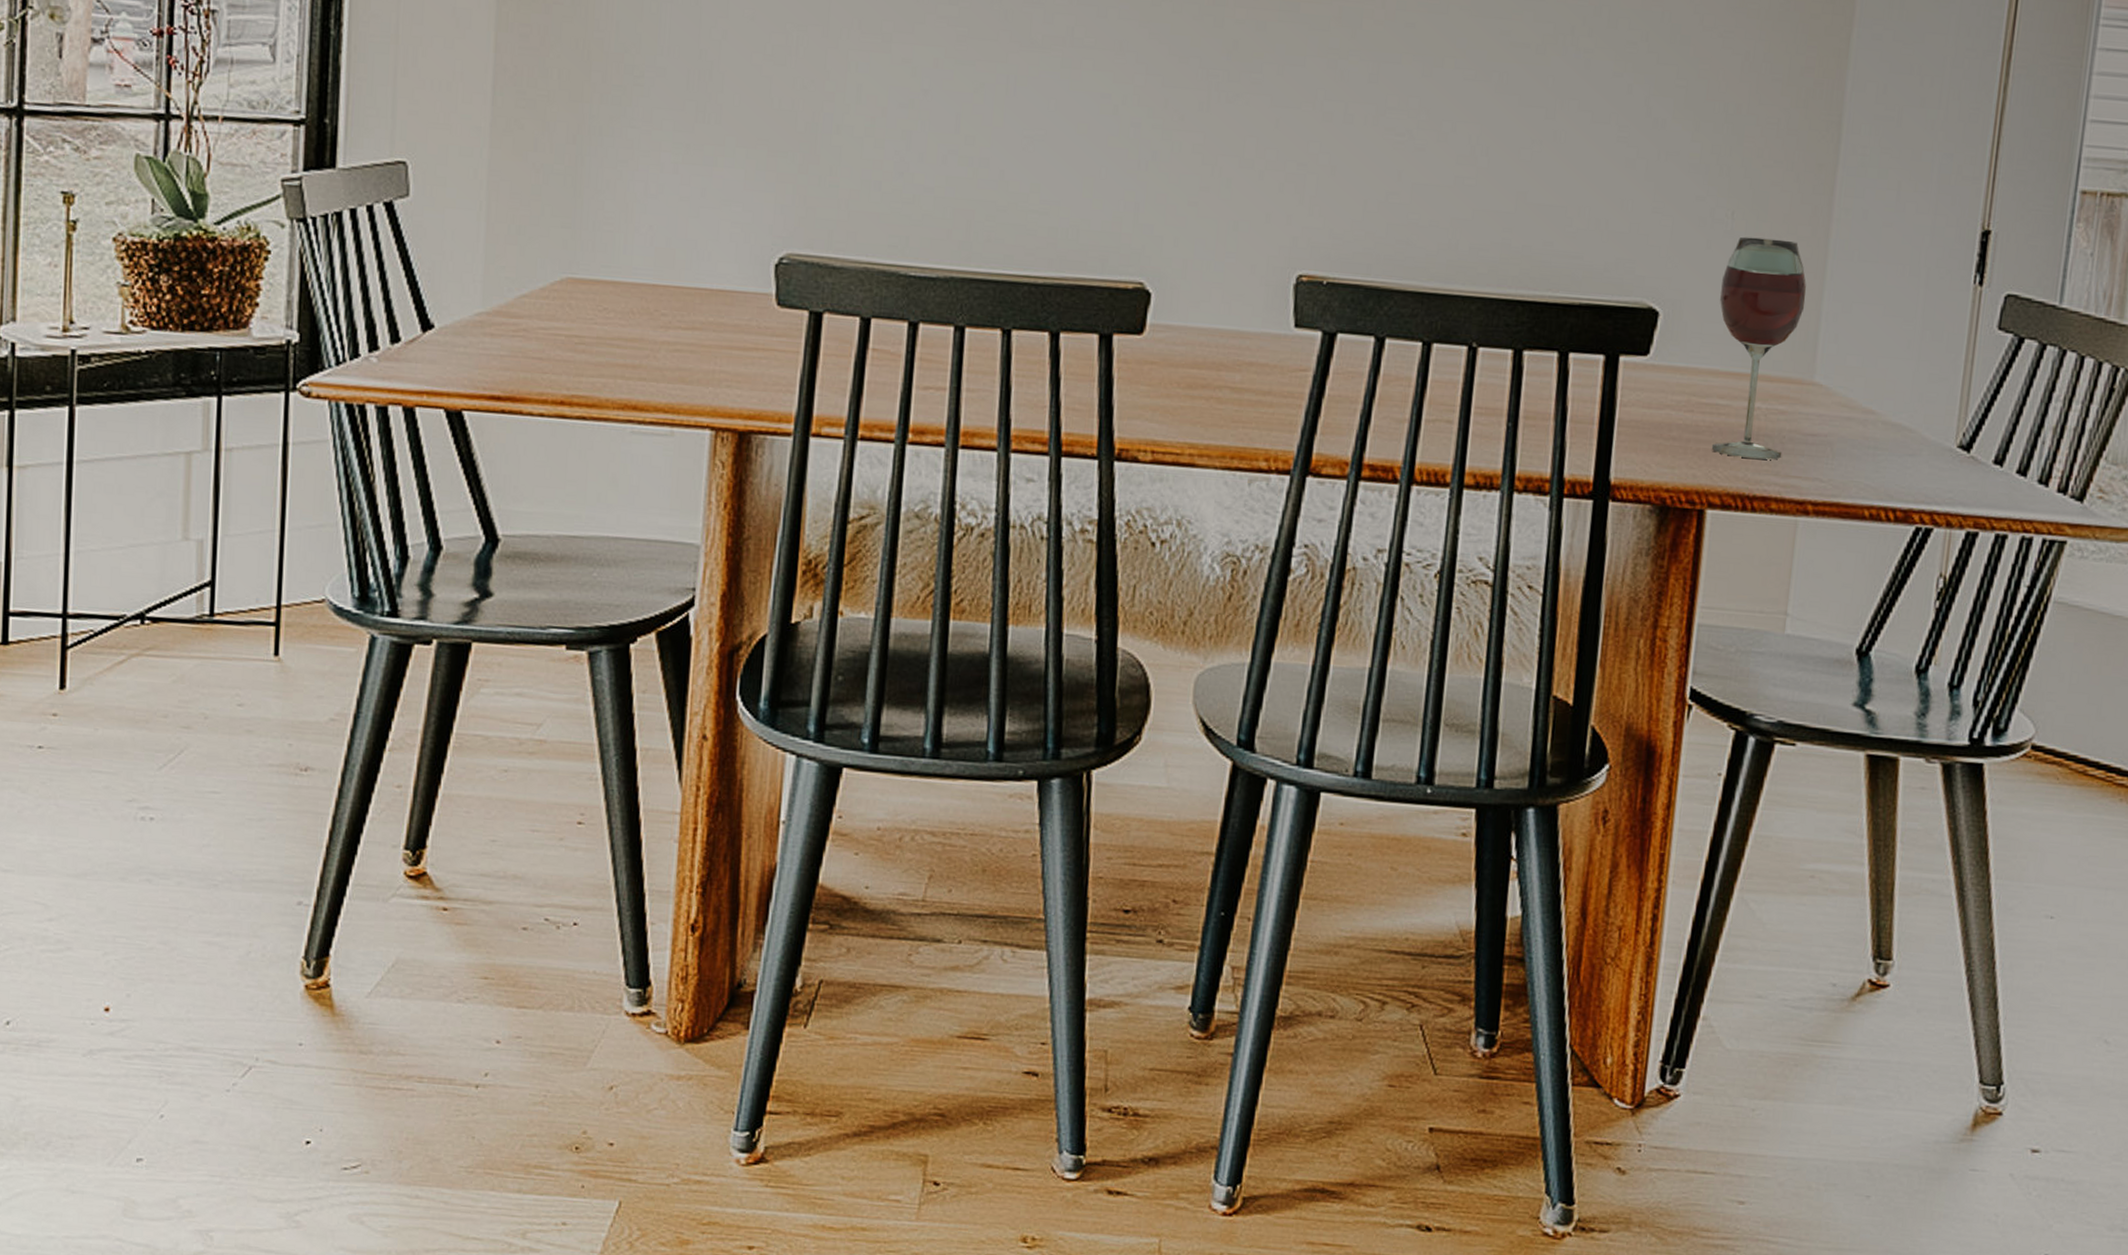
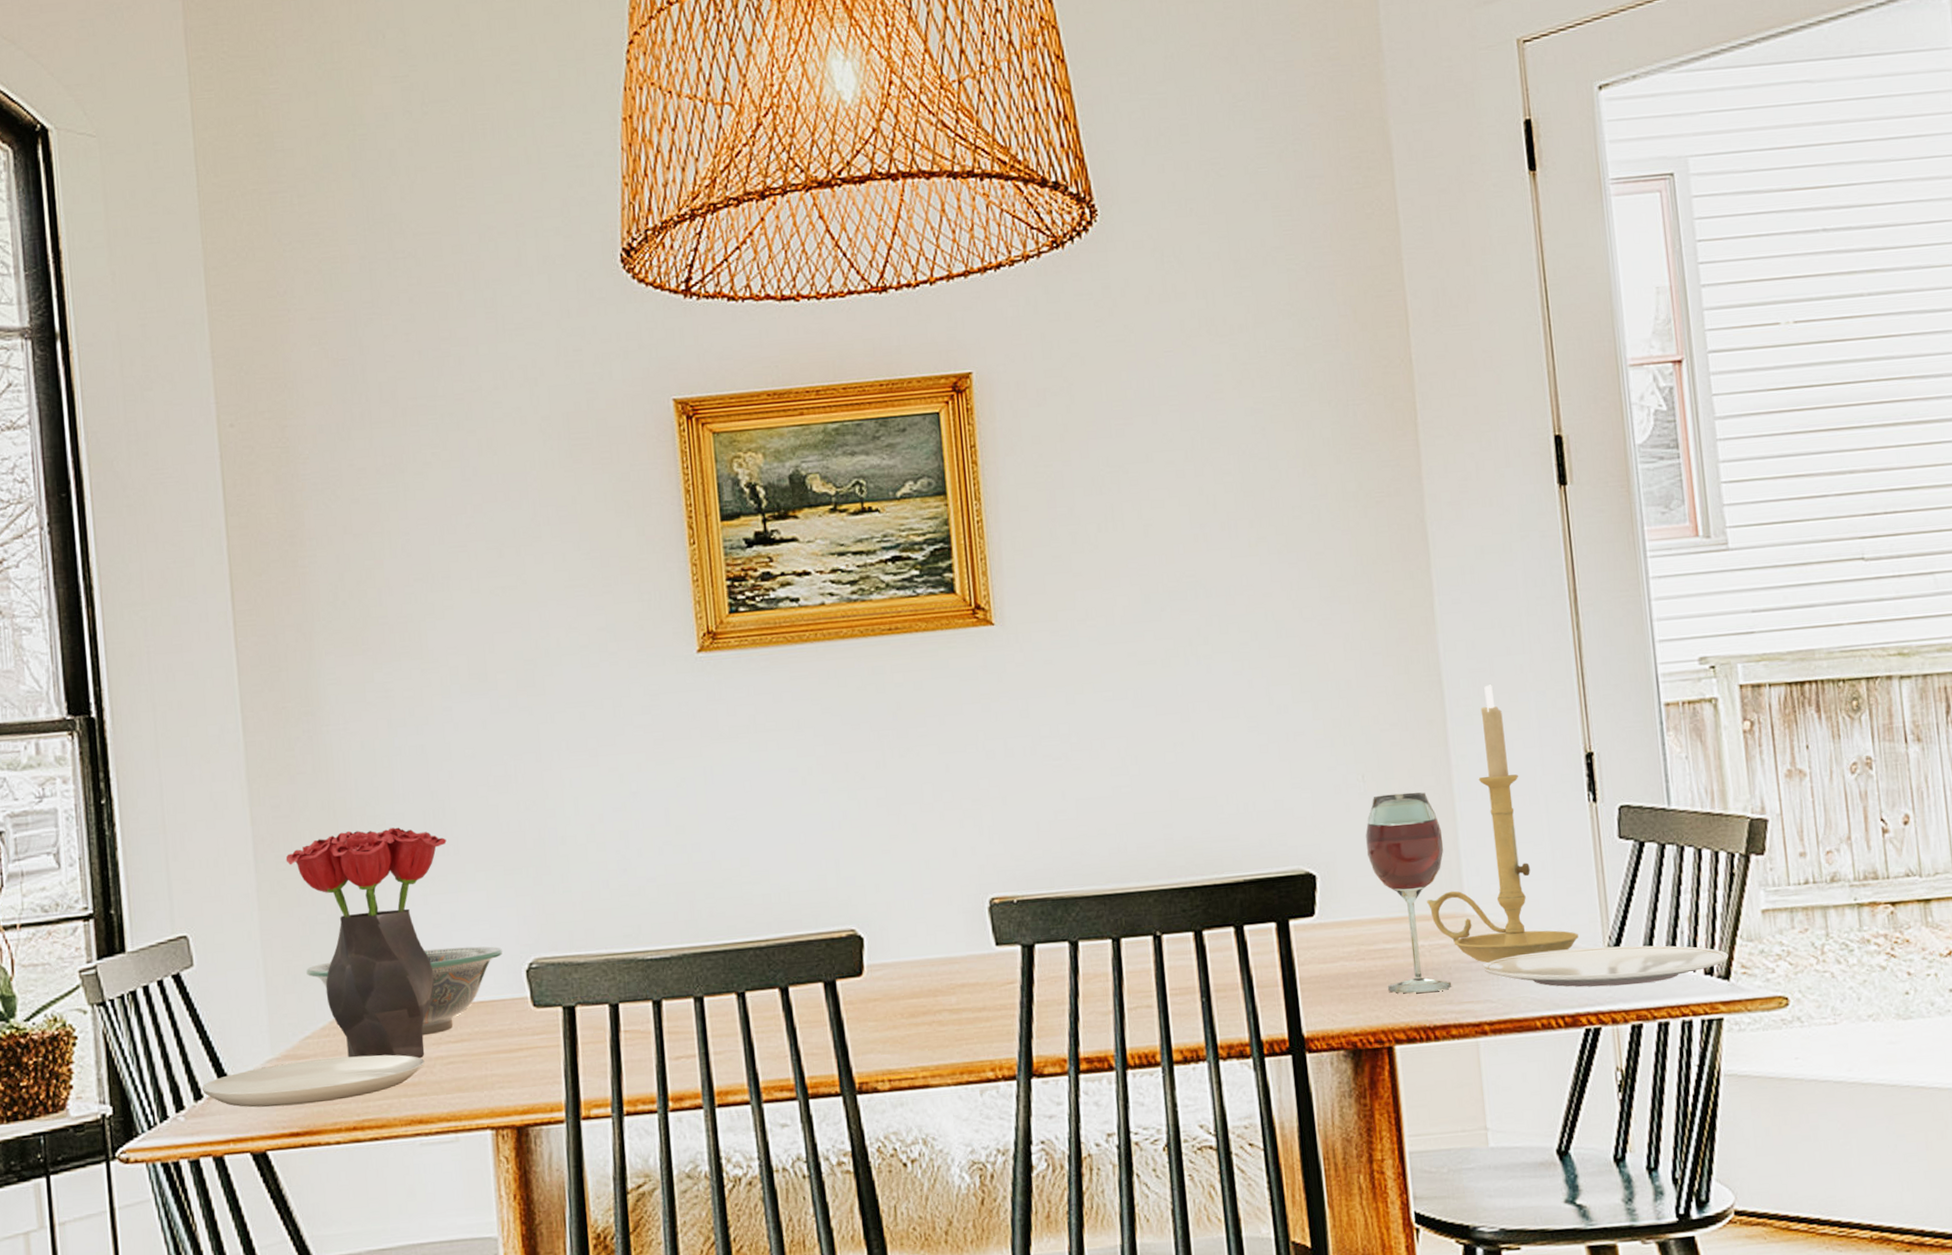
plate: none [400,319,649,370] -> present [201,1054,425,1108]
bouquet: none [527,77,709,340] -> present [285,827,447,1059]
decorative bowl: none [533,218,753,317] -> present [306,946,503,1036]
candle holder: none [1774,136,1931,440] -> present [1427,684,1579,964]
plate: none [1820,435,2088,491] -> present [1483,945,1729,987]

